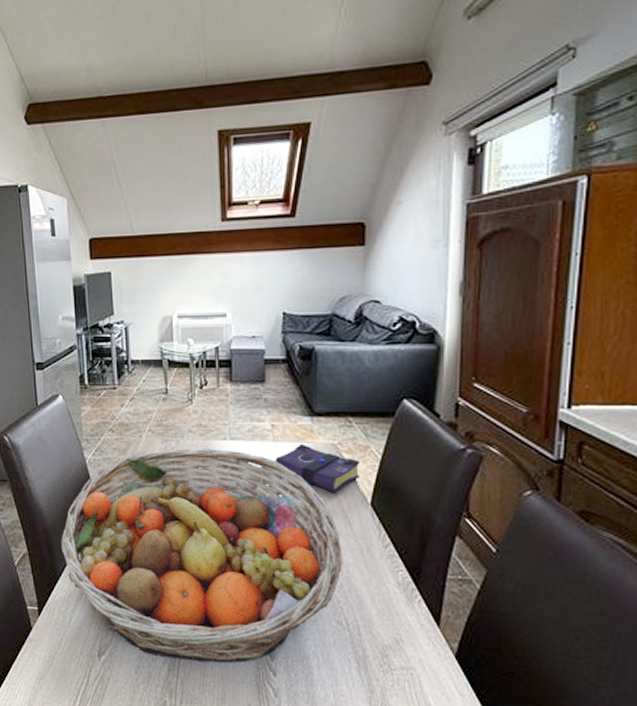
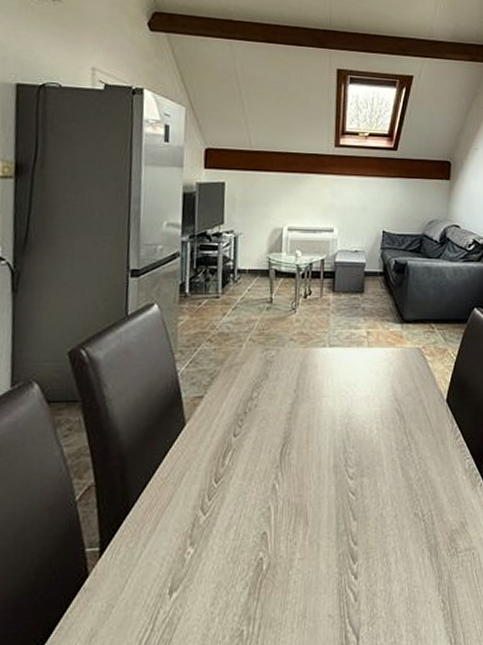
fruit basket: present [61,449,343,663] -> none [138,356,422,581]
book: present [275,443,361,494] -> none [368,348,440,393]

